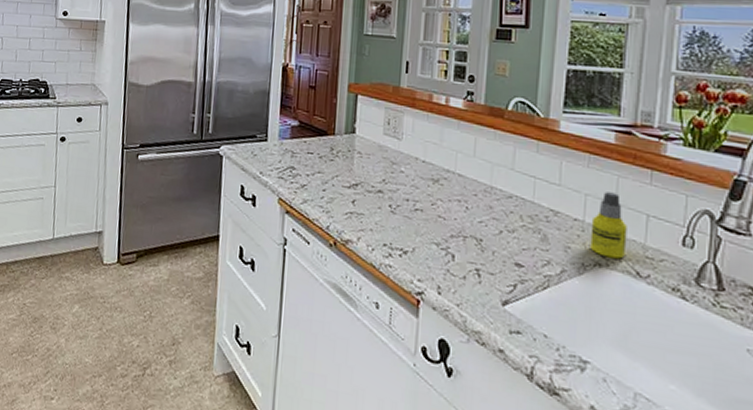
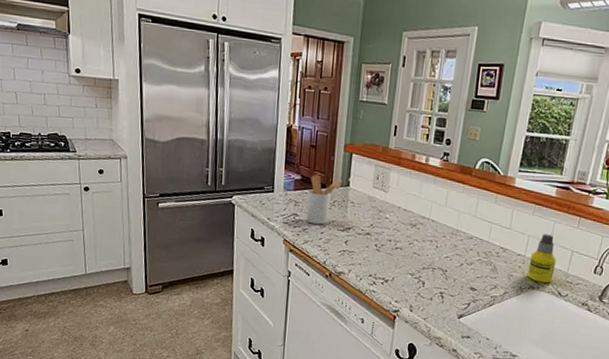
utensil holder: none [304,119,348,180] -> present [306,174,343,225]

